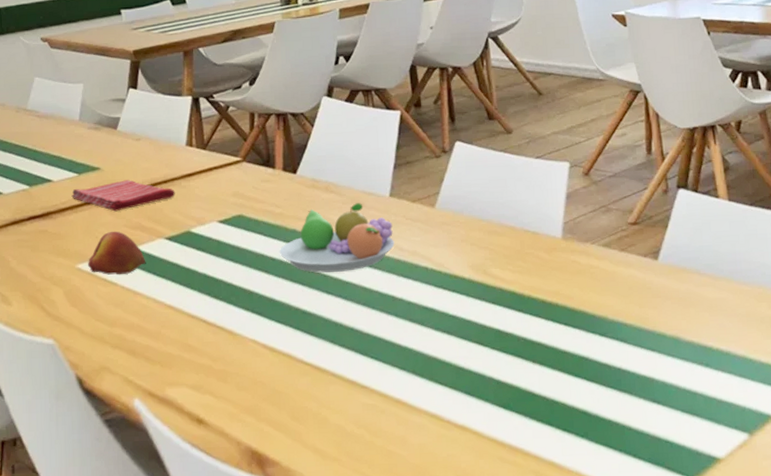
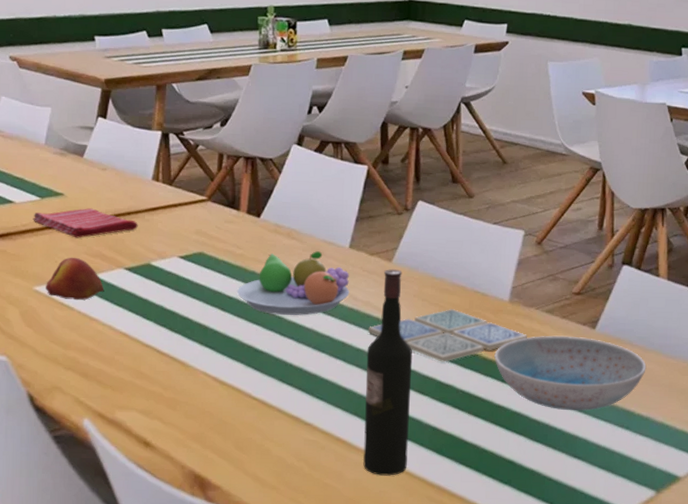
drink coaster: none [417,250,586,309] -> present [368,308,527,362]
wine bottle: none [418,214,474,438] -> present [363,269,413,476]
dish: none [553,269,719,351] -> present [494,335,647,411]

